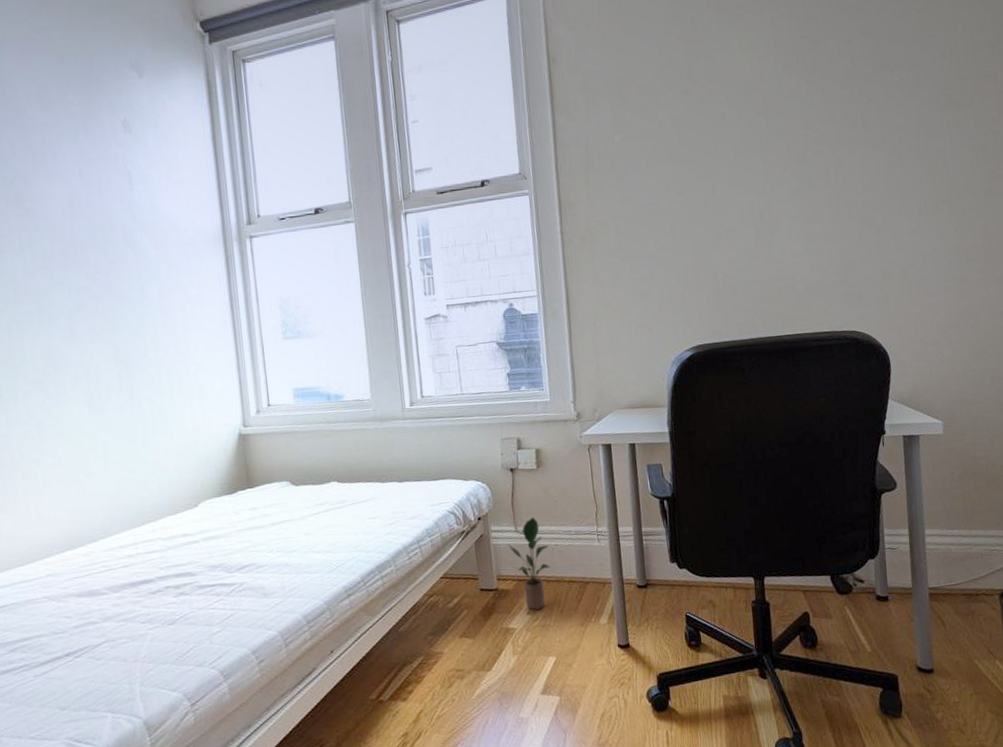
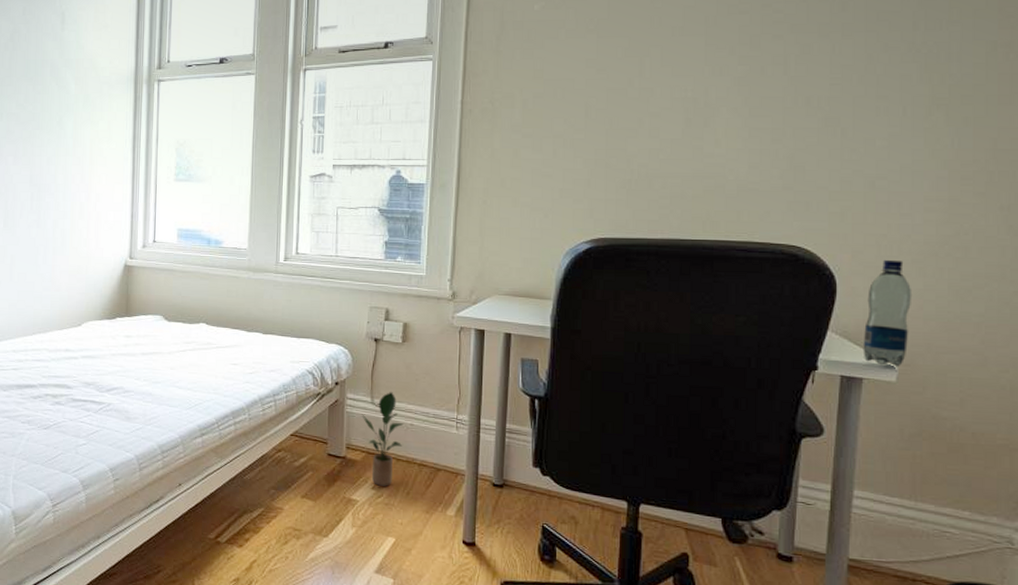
bottle: none [913,333,948,422] -> present [863,259,913,366]

